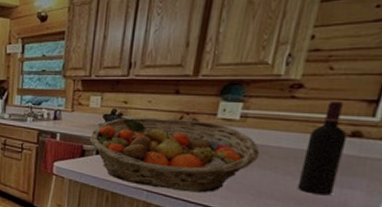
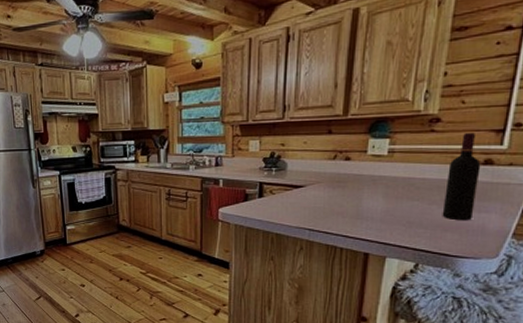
fruit basket: present [89,117,260,193] -> none [251,158,408,227]

